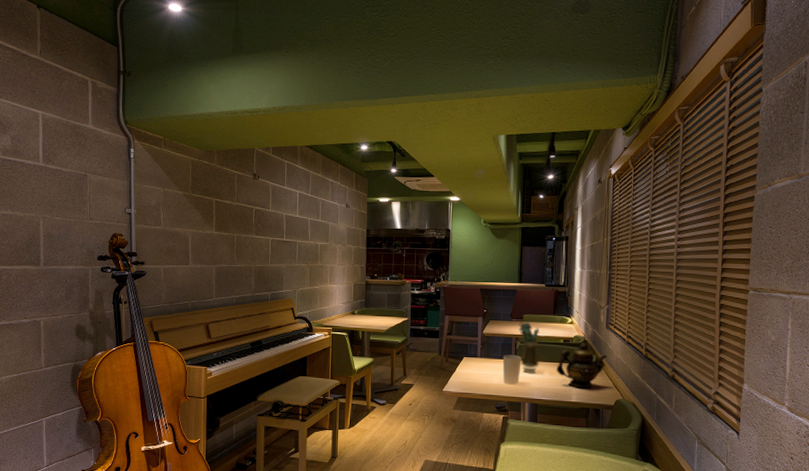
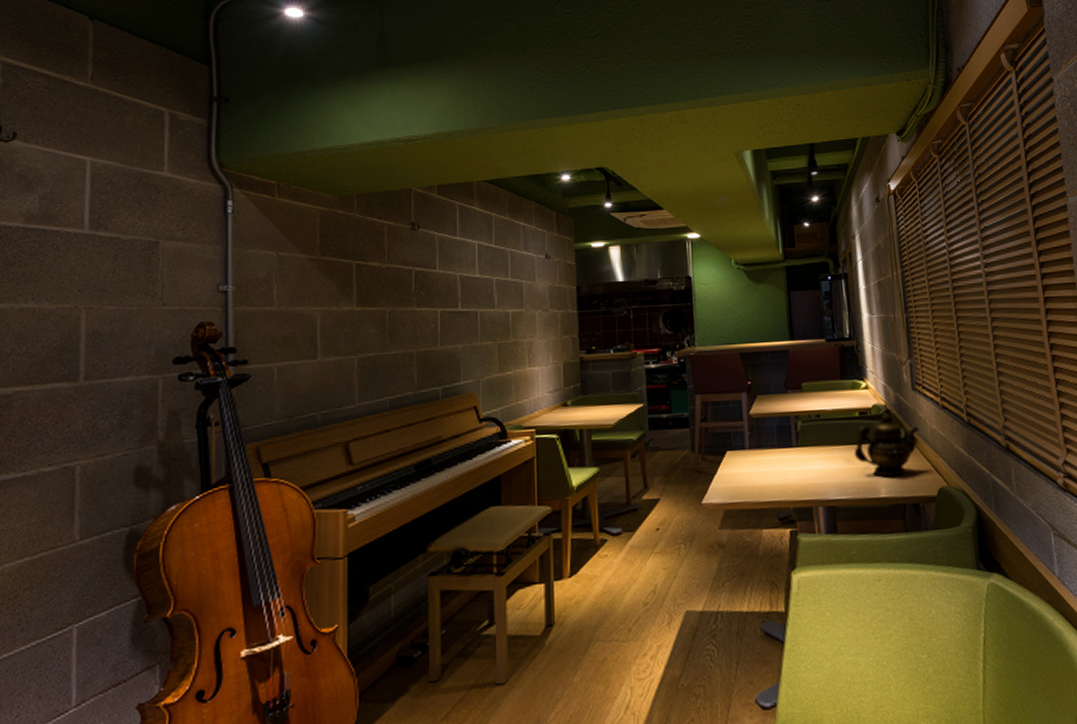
cup: present [502,354,522,385] -> none [780,440,807,483]
vase: present [518,319,539,374] -> none [796,389,831,465]

